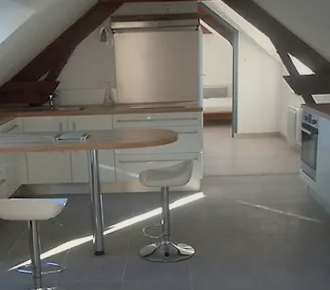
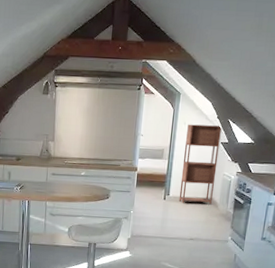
shelving unit: none [247,60,282,140] -> present [179,124,221,205]

